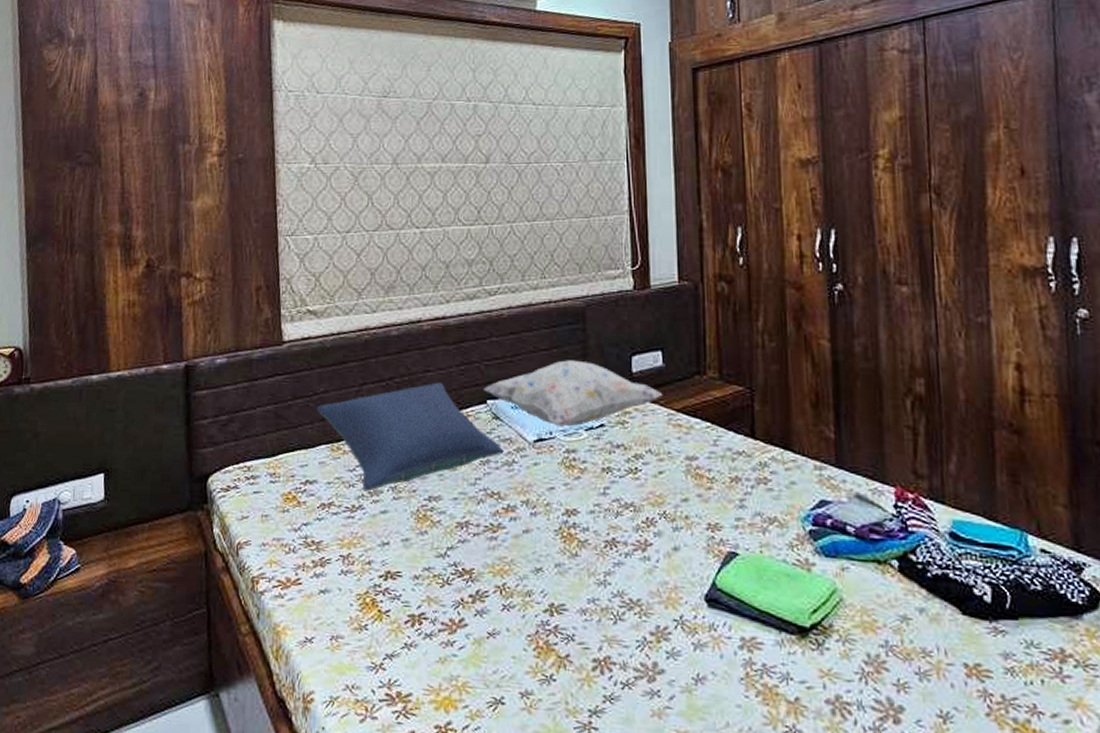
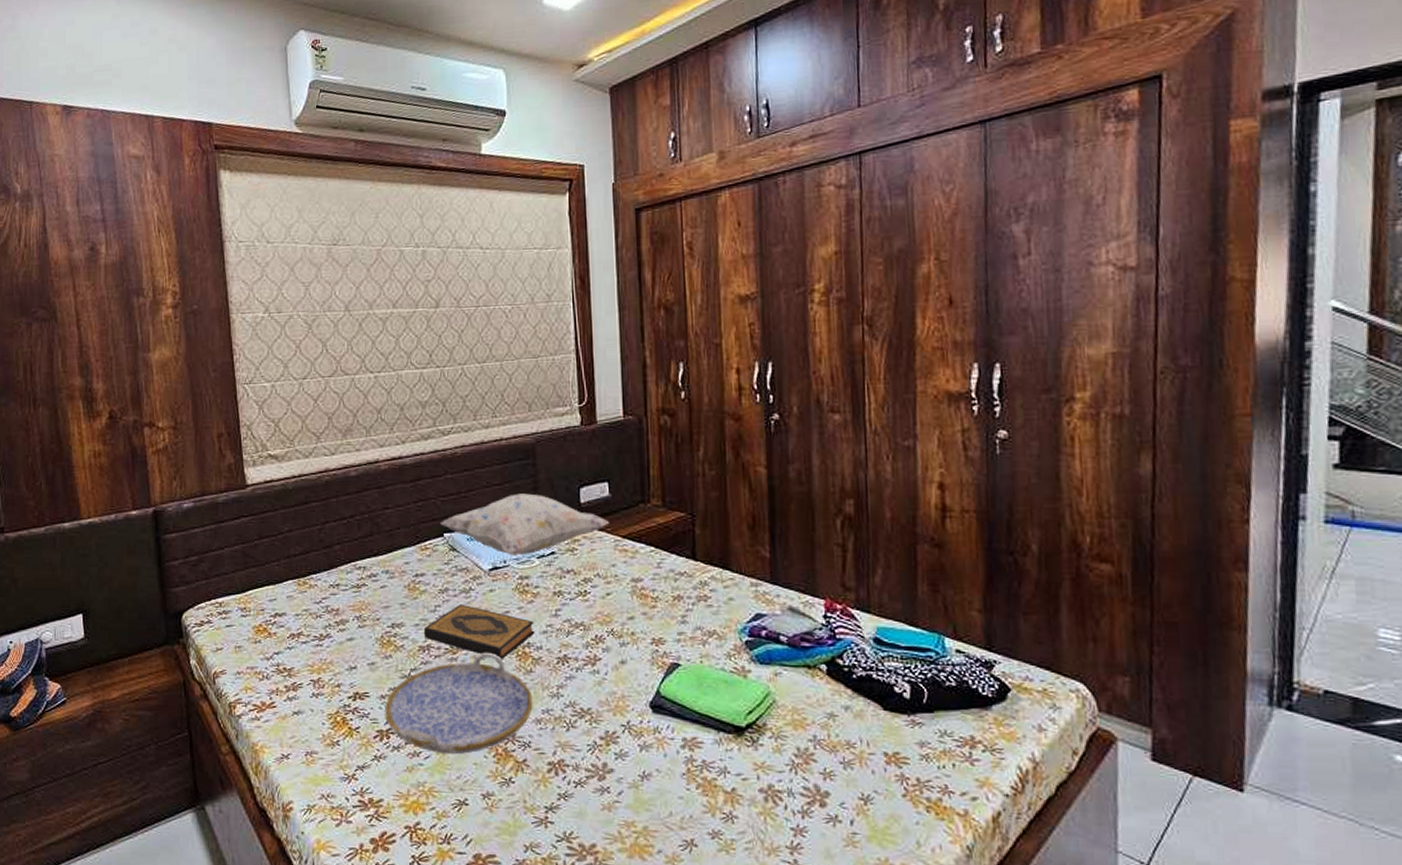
pillow: present [316,382,504,492] -> none [281,518,462,621]
serving tray: none [418,531,578,646] -> present [385,652,533,755]
hardback book: none [462,478,581,540] -> present [423,605,535,659]

